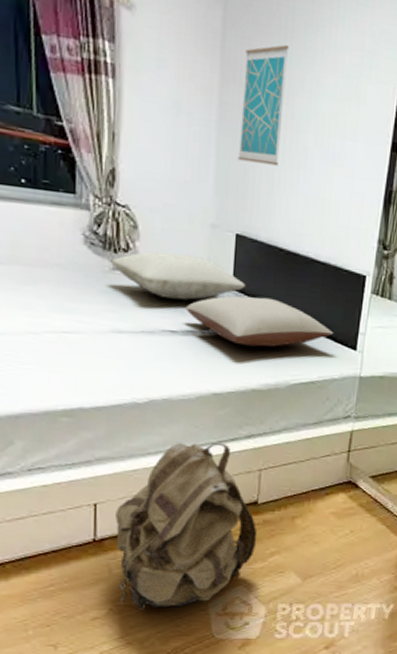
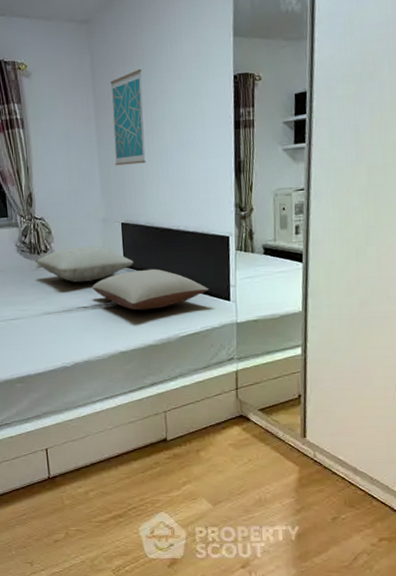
backpack: present [115,442,257,610] -> none [61,392,171,534]

